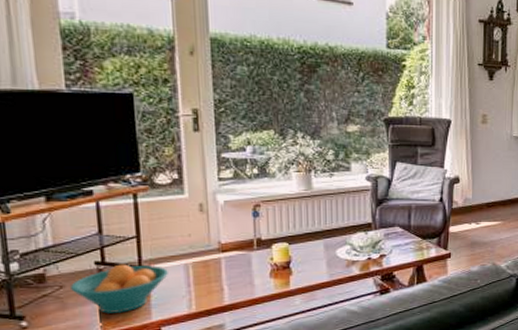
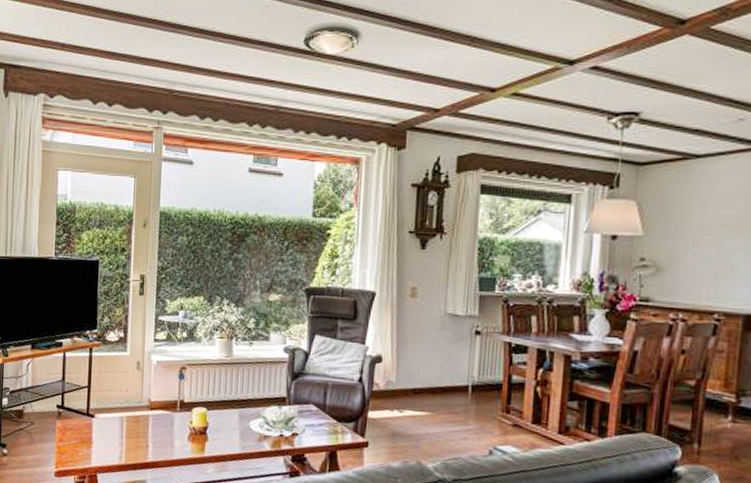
fruit bowl: present [69,264,168,313] -> none [37,409,107,454]

